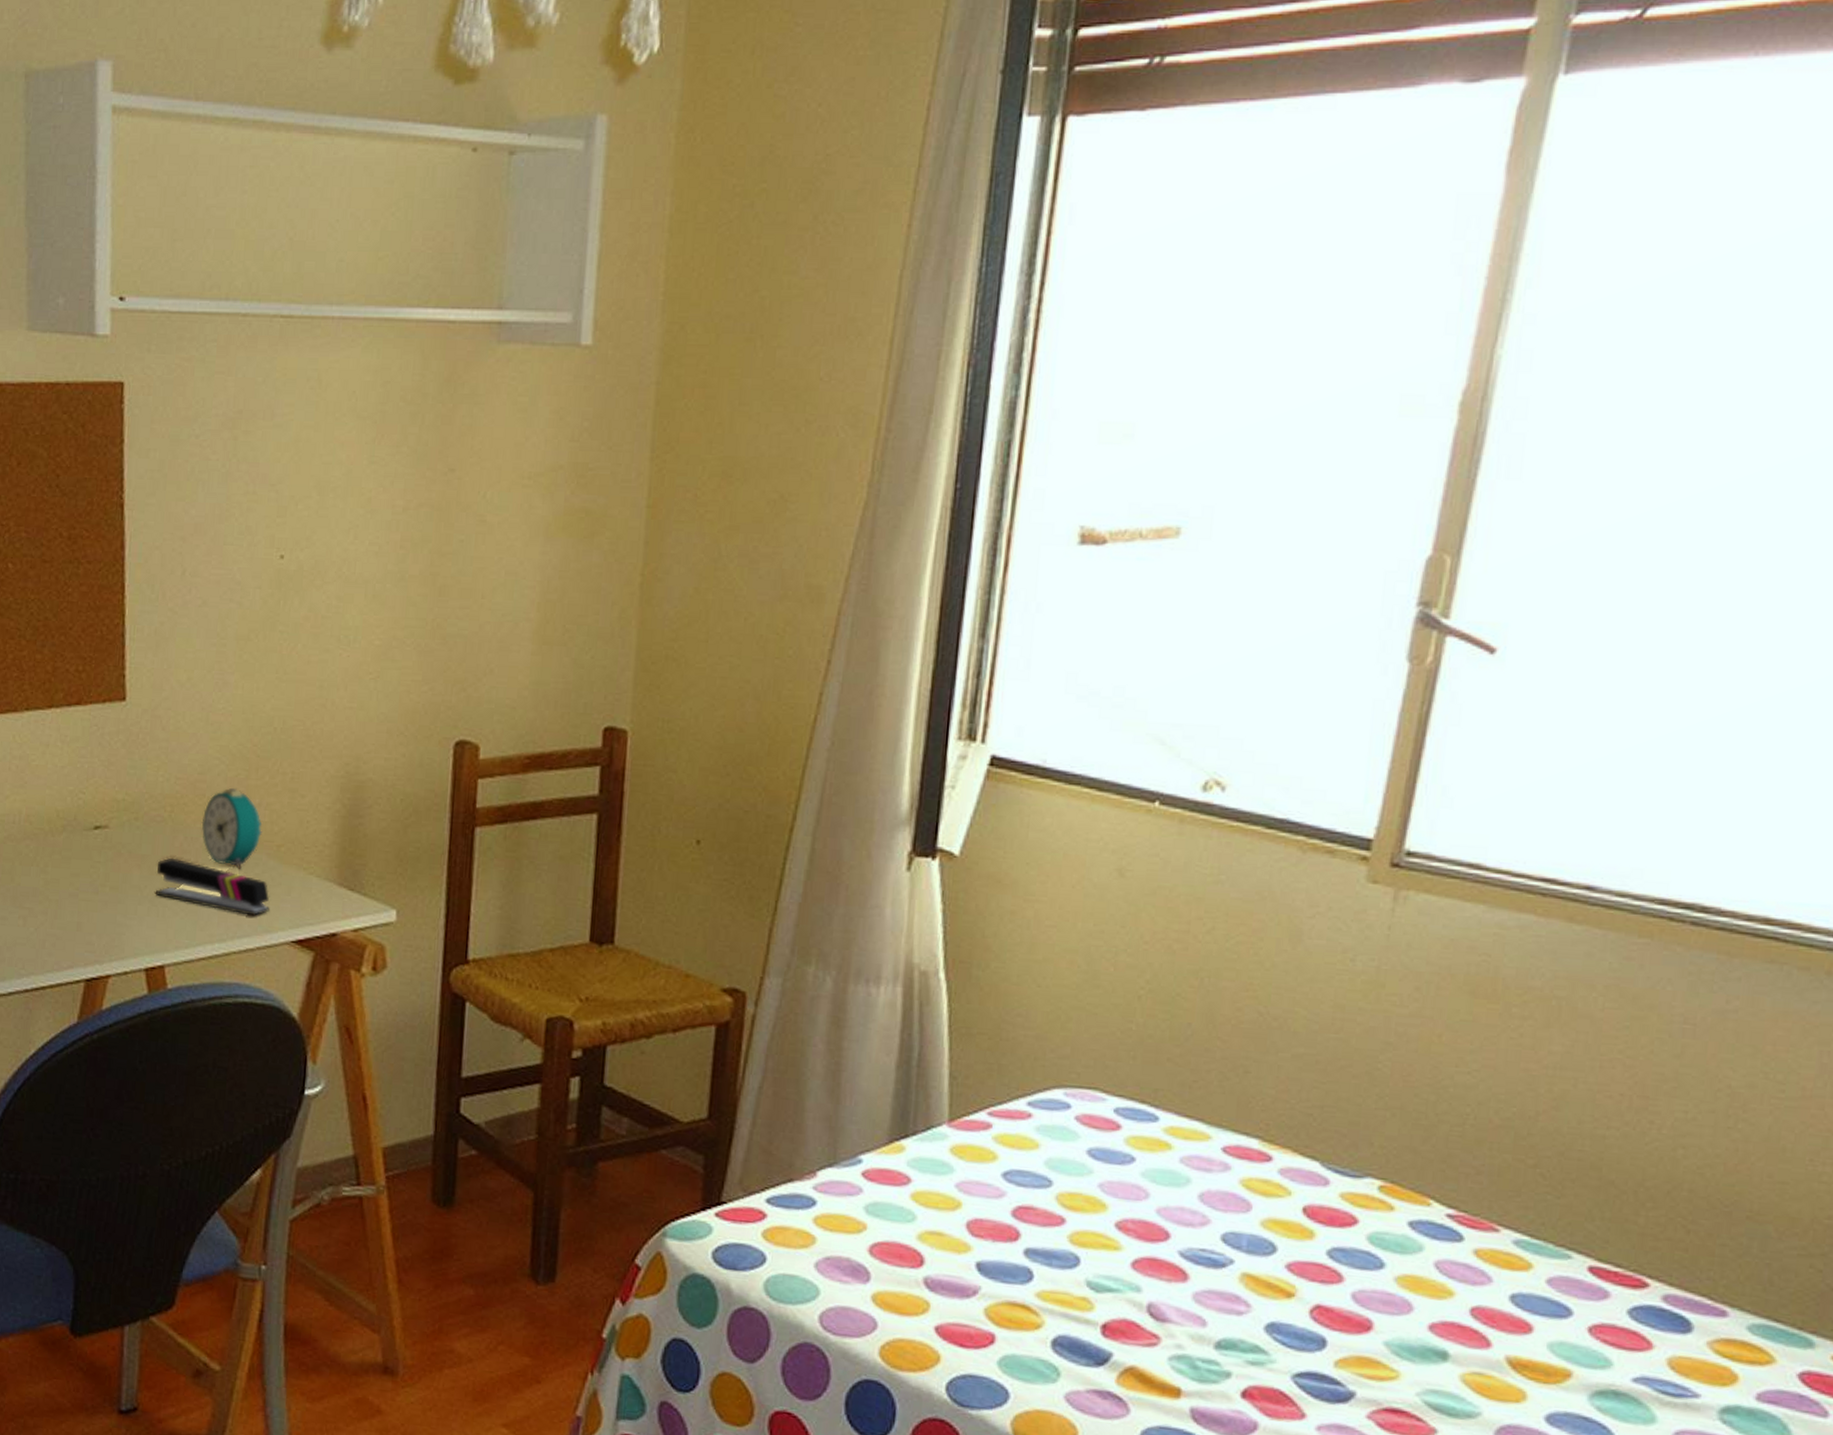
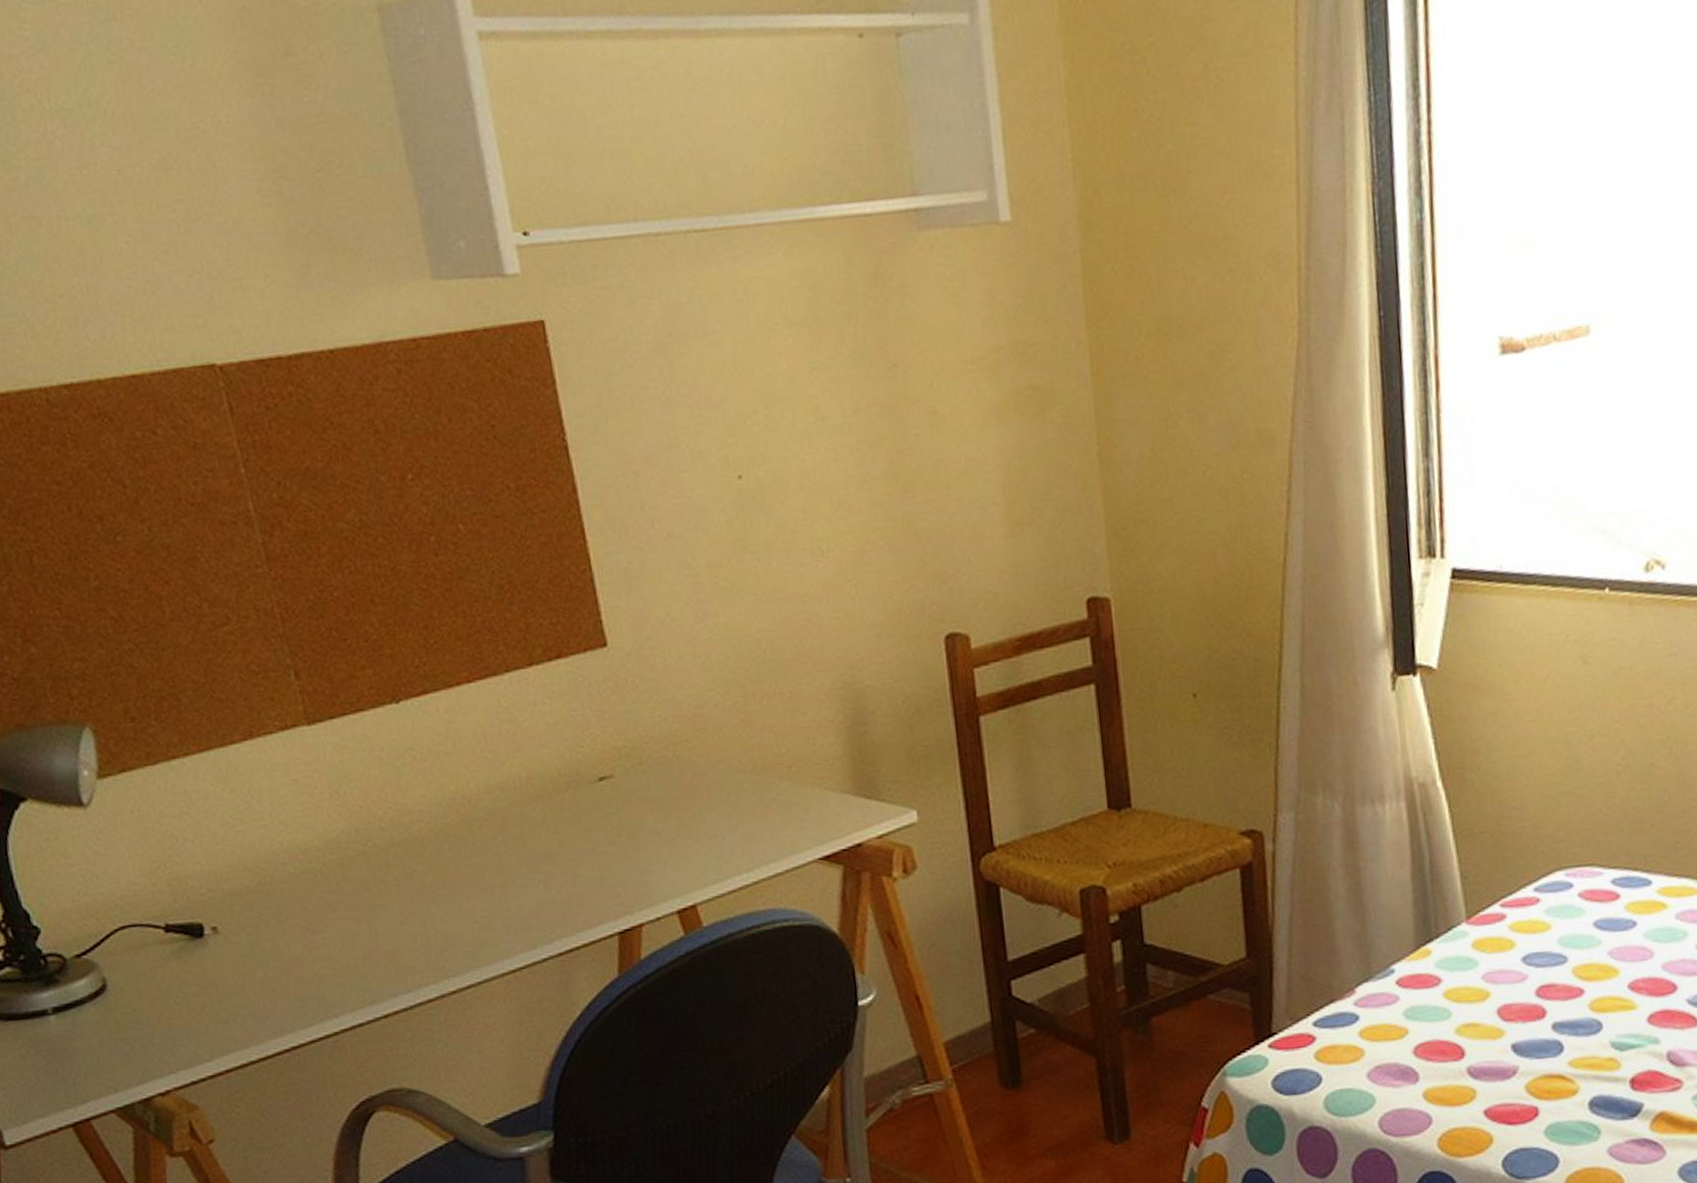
stapler: present [155,858,269,916] -> none [670,796,791,841]
alarm clock: present [201,788,263,870] -> none [707,717,770,798]

